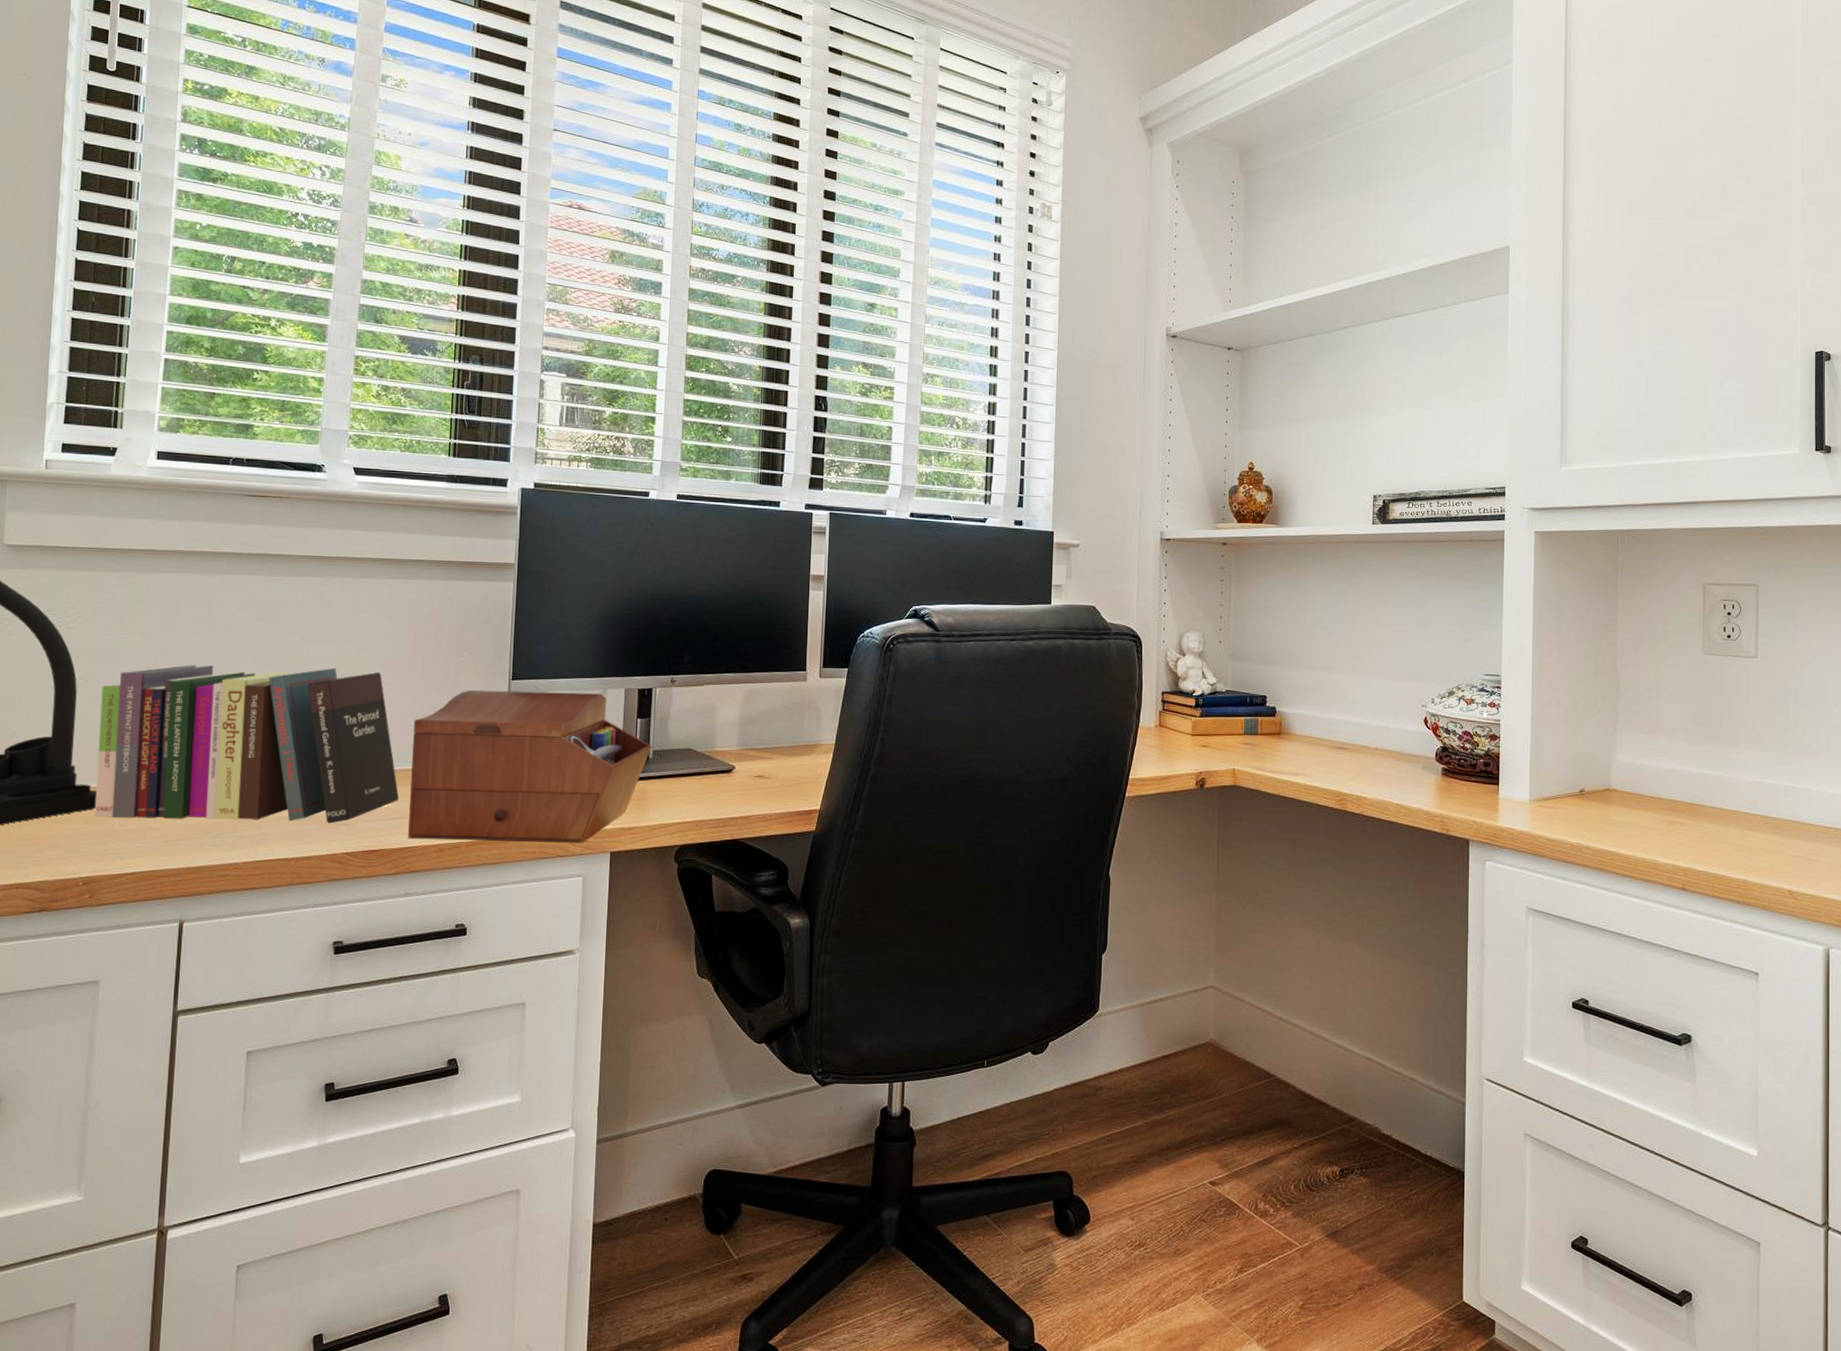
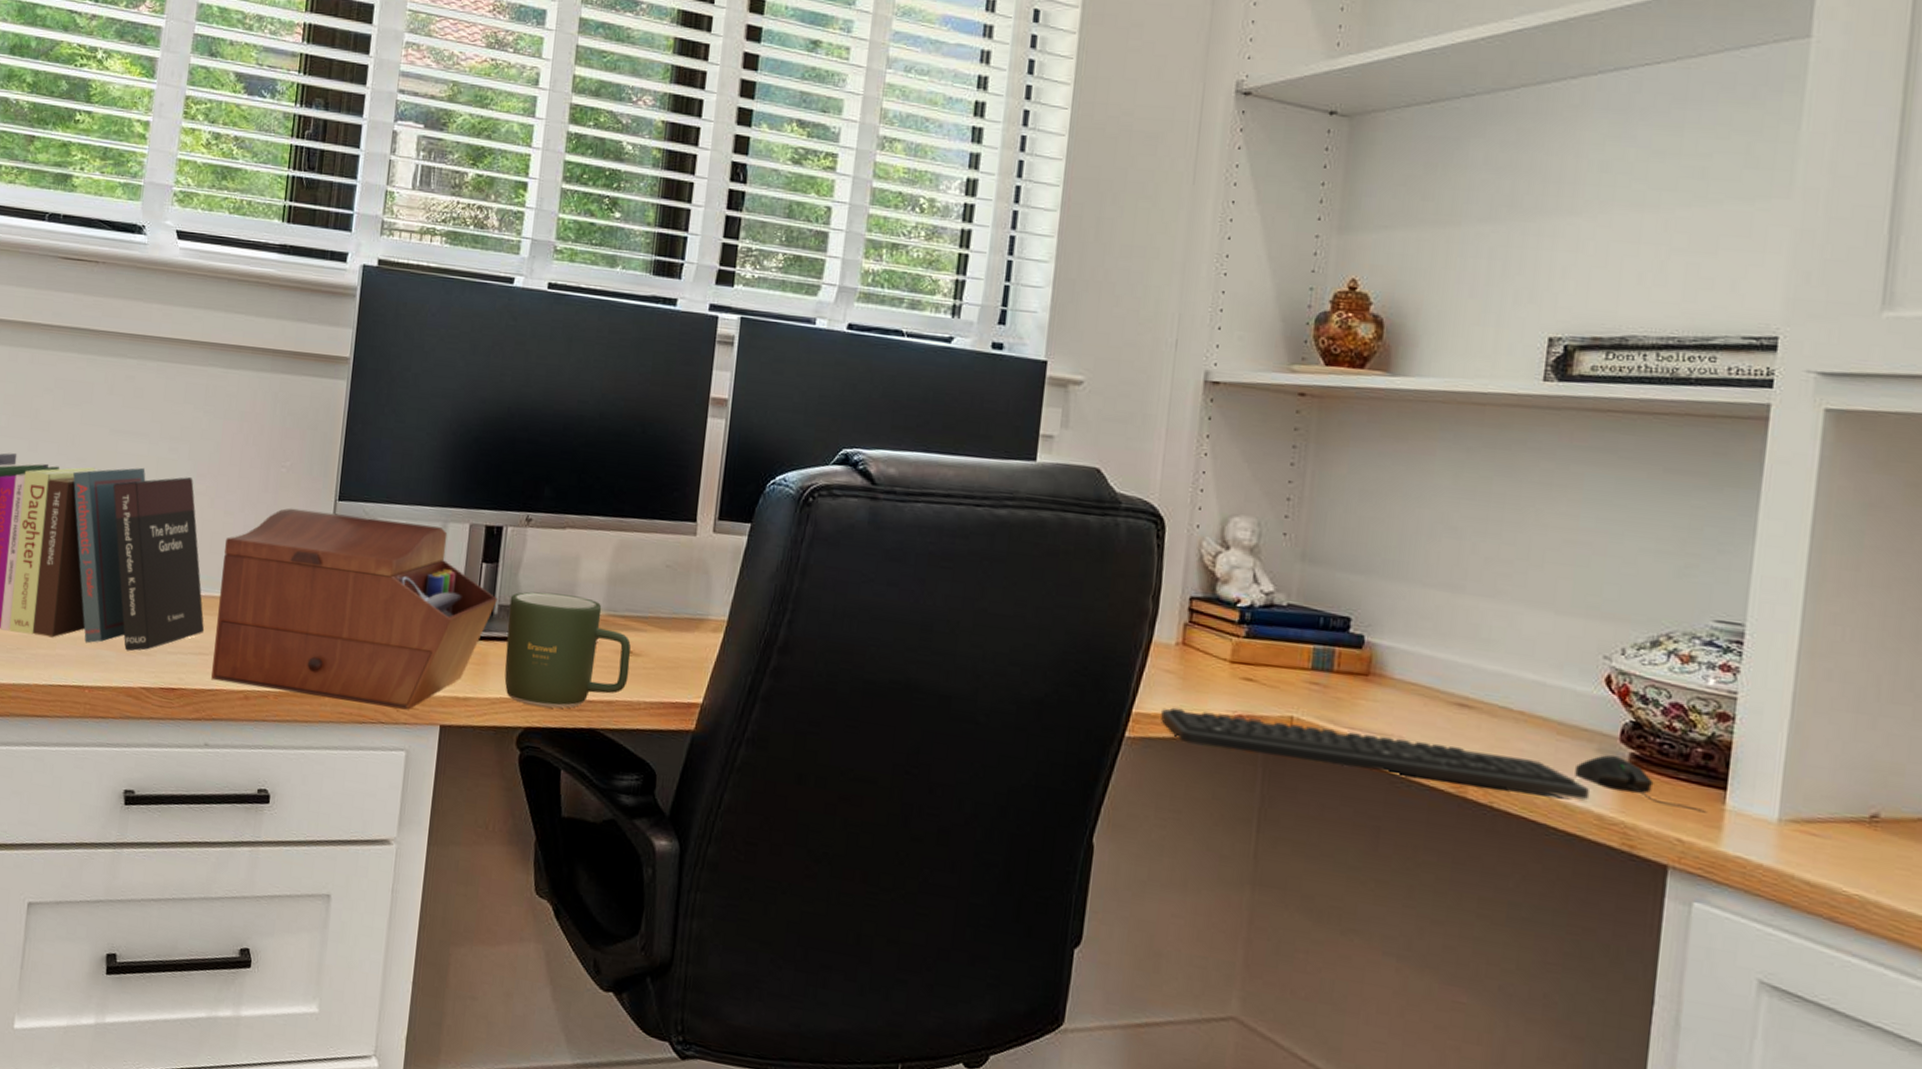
mug: none [661,736,762,828] -> present [504,592,632,709]
computer keyboard: none [1149,771,1421,803] -> present [1161,707,1591,801]
computer mouse: none [1411,770,1489,802] -> present [1575,755,1707,813]

